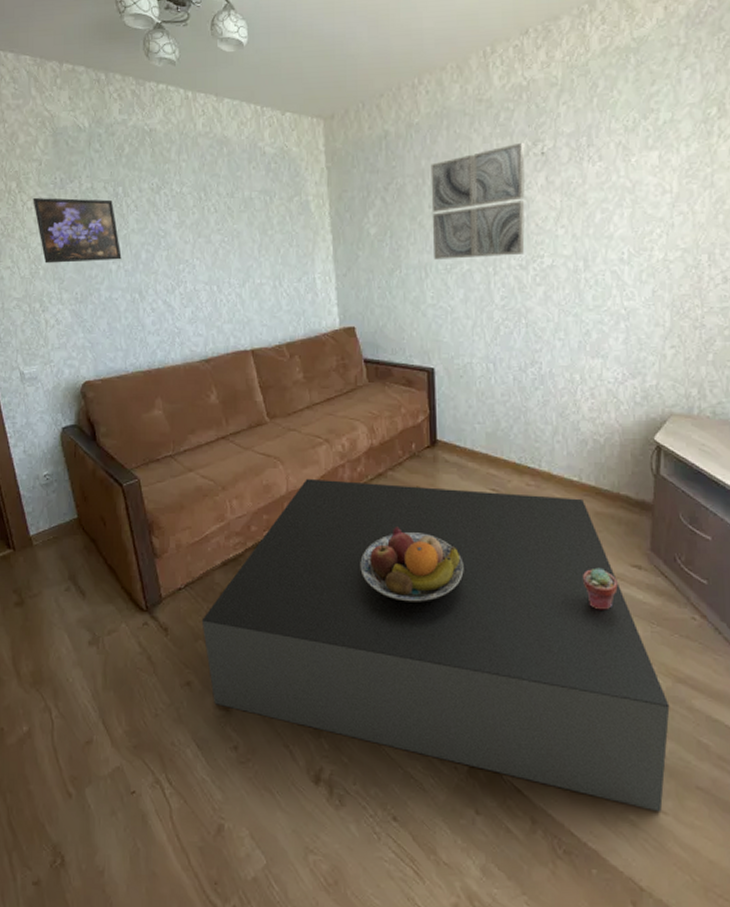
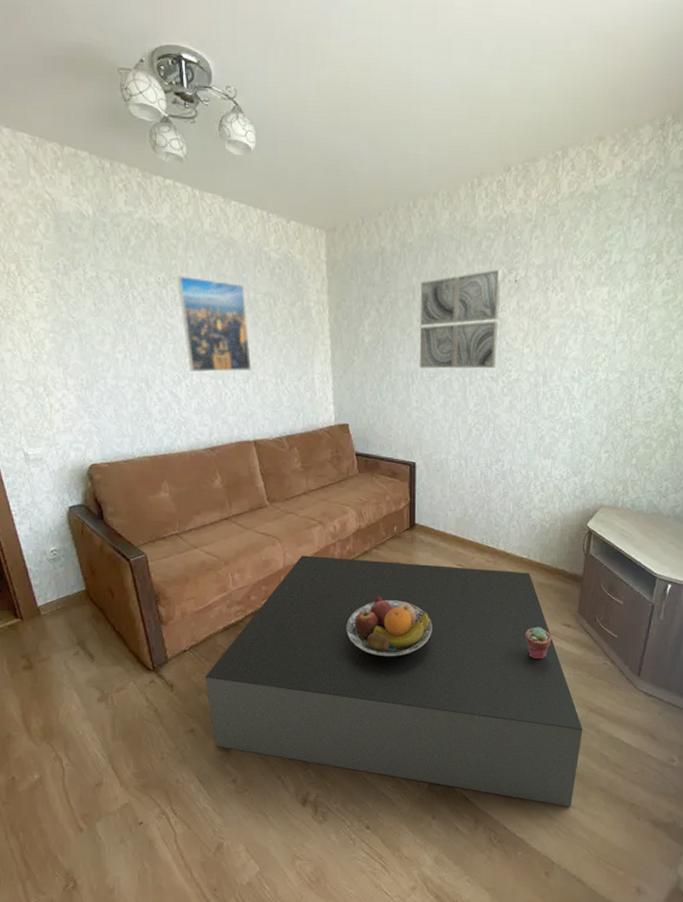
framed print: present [33,197,122,264] -> none [34,281,128,350]
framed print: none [170,179,248,279] -> present [177,275,252,373]

